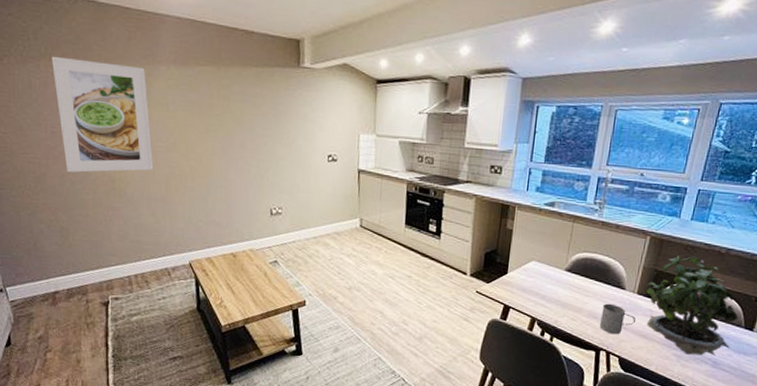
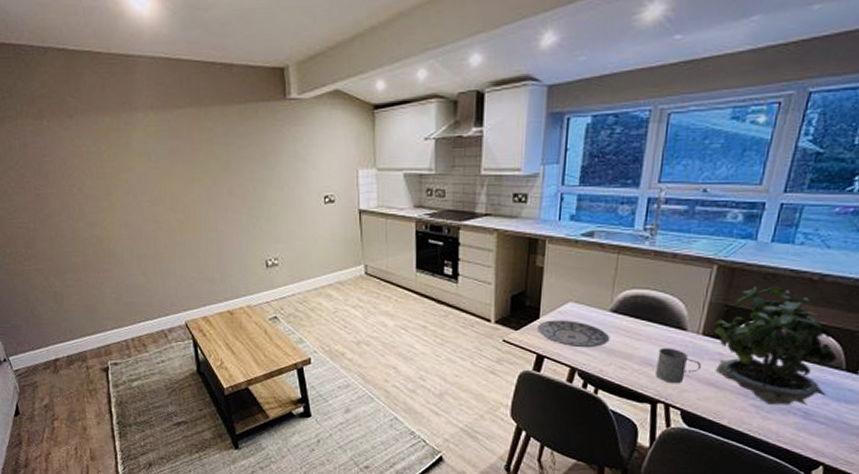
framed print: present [51,56,154,173] -> none [27,113,141,235]
plate: none [505,275,565,301] -> present [537,320,610,348]

